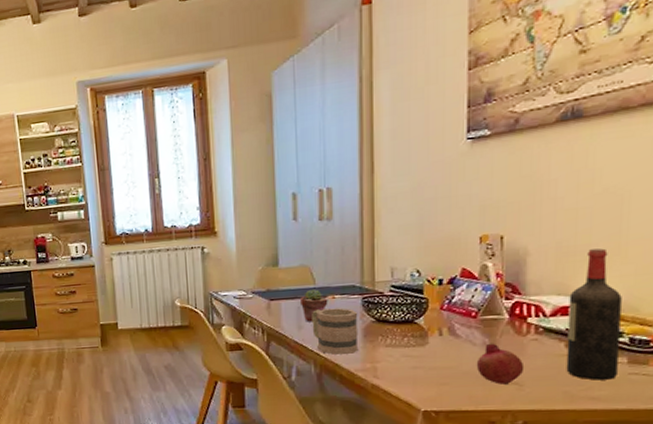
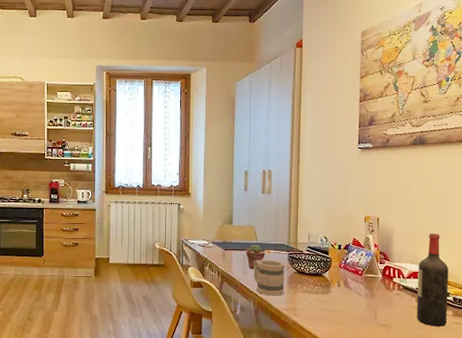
fruit: present [476,343,525,385] -> none [361,295,391,326]

